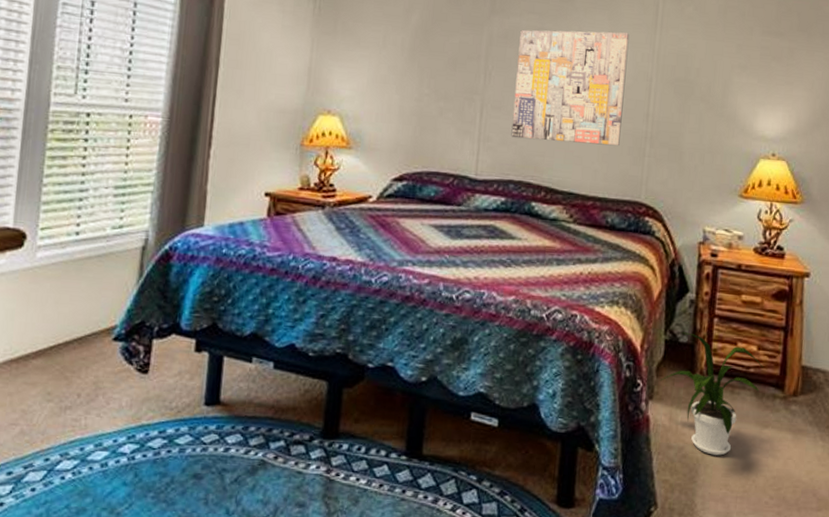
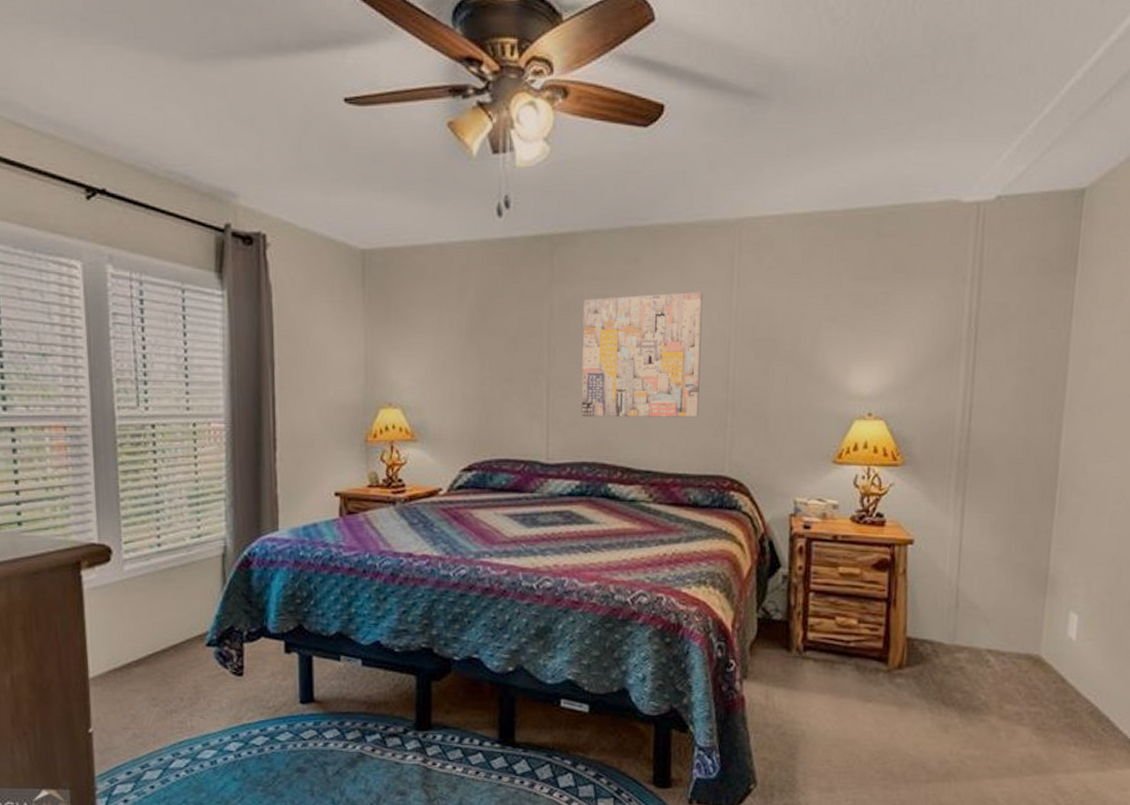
house plant: present [661,332,763,456] -> none [755,609,864,732]

